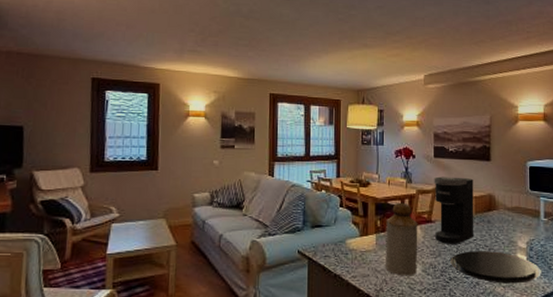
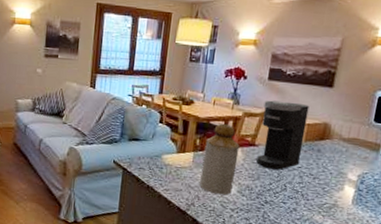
plate: present [450,251,541,284] -> none [268,177,369,215]

